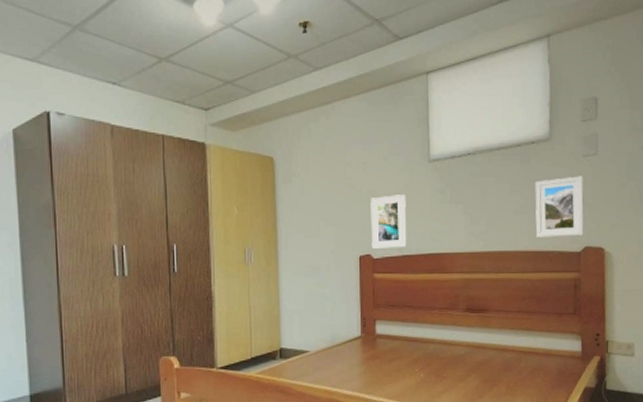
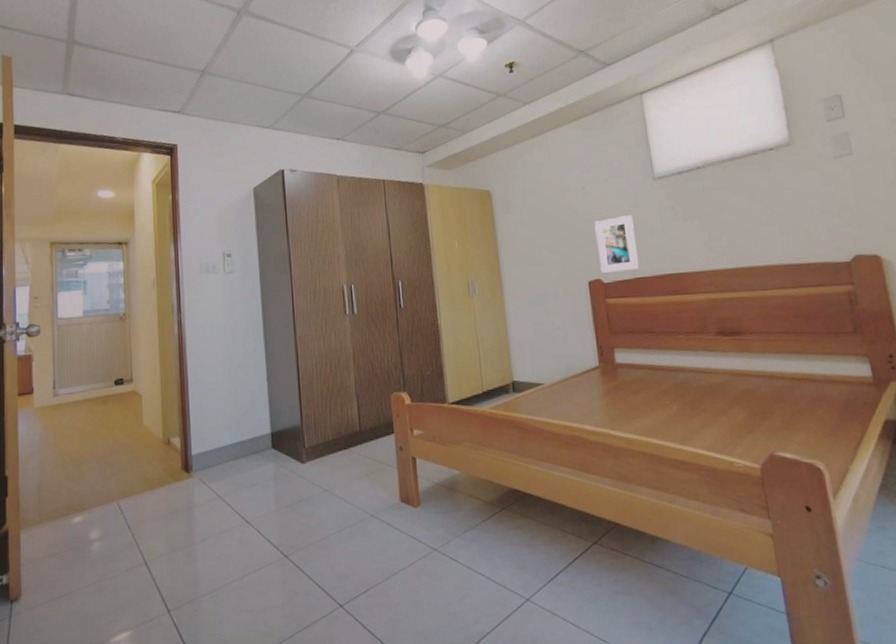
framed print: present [535,176,584,238] -> none [780,178,851,249]

